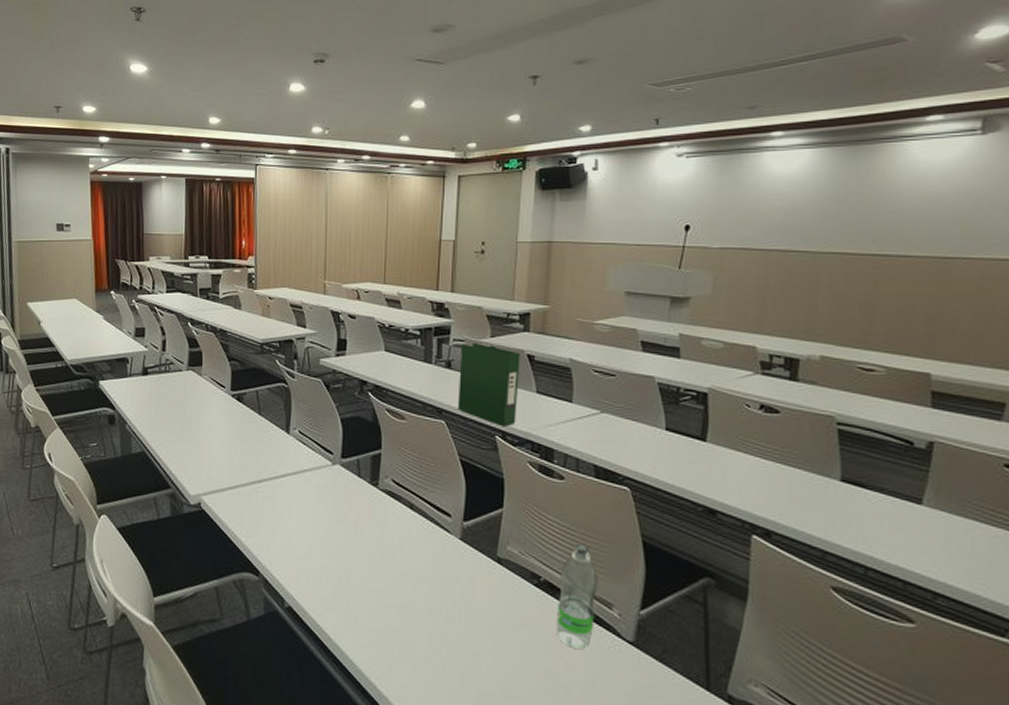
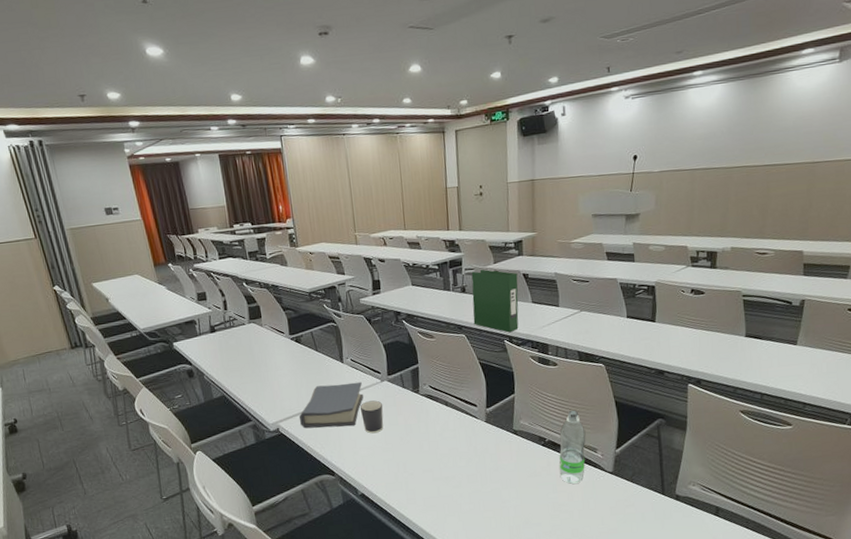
hardback book: none [226,458,308,516] -> present [299,382,363,429]
mug: none [301,486,331,530] -> present [359,400,384,434]

